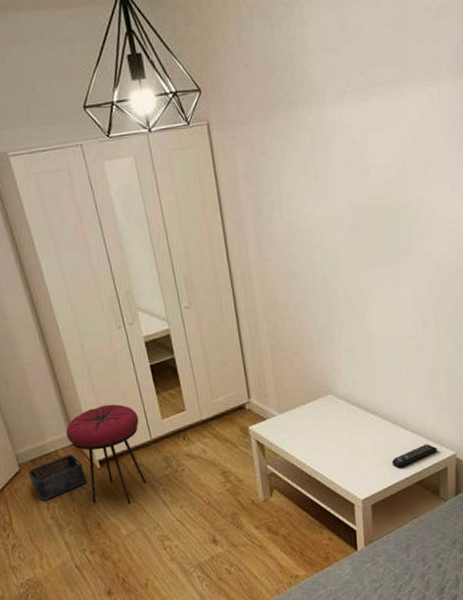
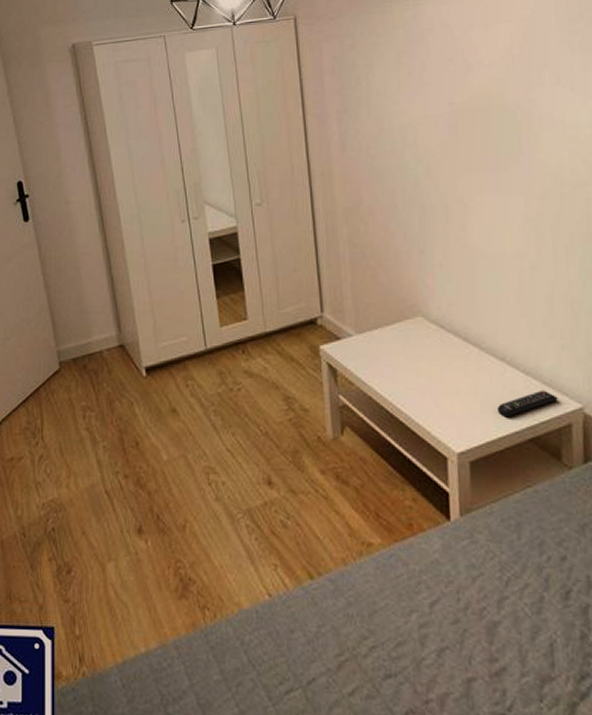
storage bin: present [28,454,87,500] -> none [68,357,130,407]
stool: present [66,404,147,505] -> none [114,304,196,424]

